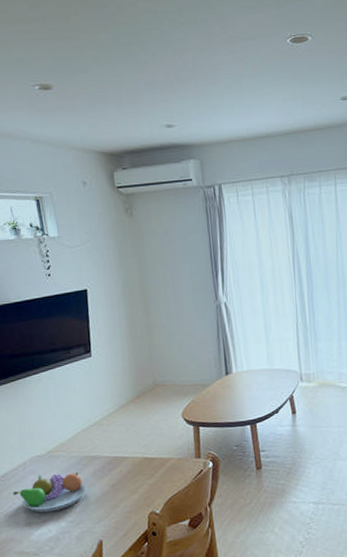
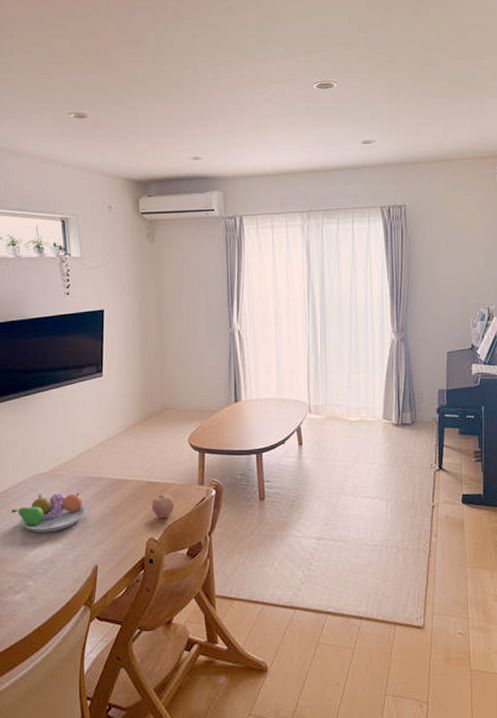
apple: none [150,468,173,493] -> present [151,494,175,519]

